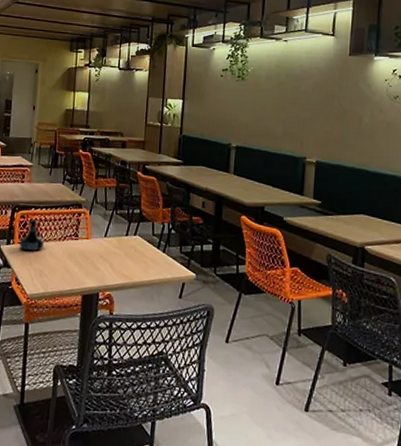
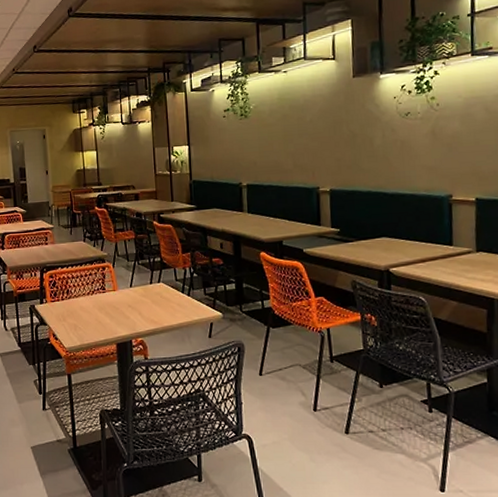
tequila bottle: present [19,219,44,252] -> none [51,278,74,309]

